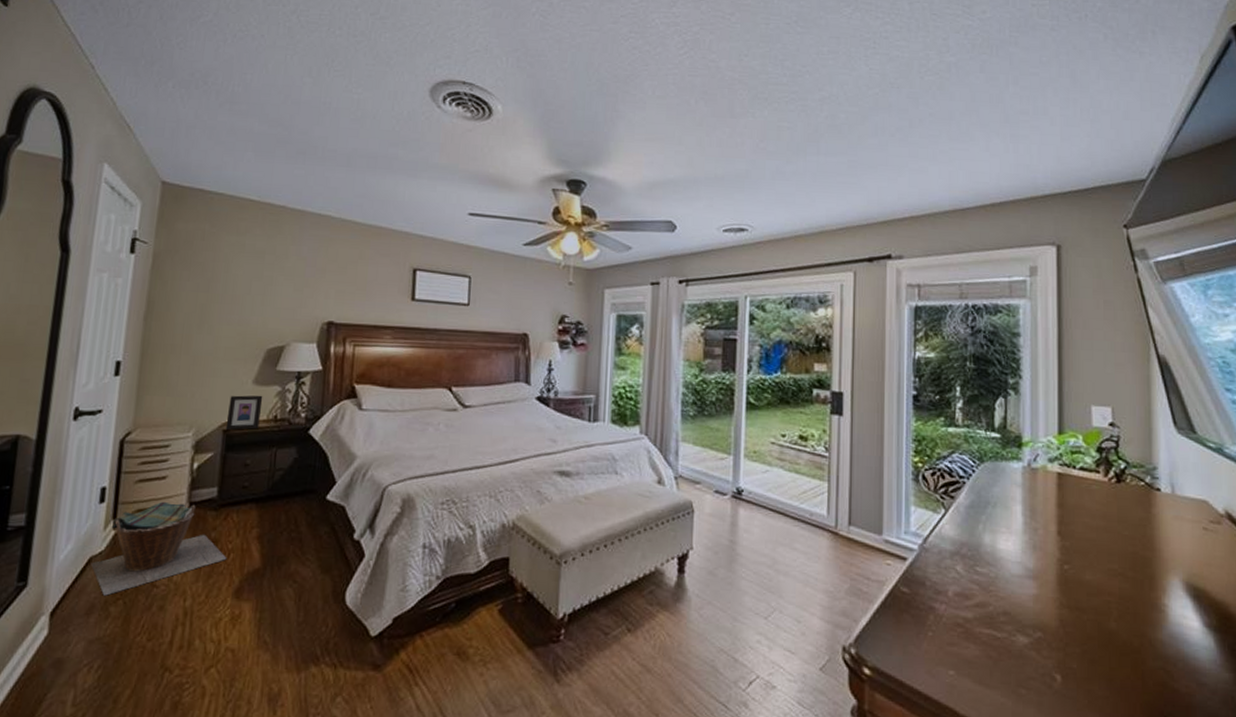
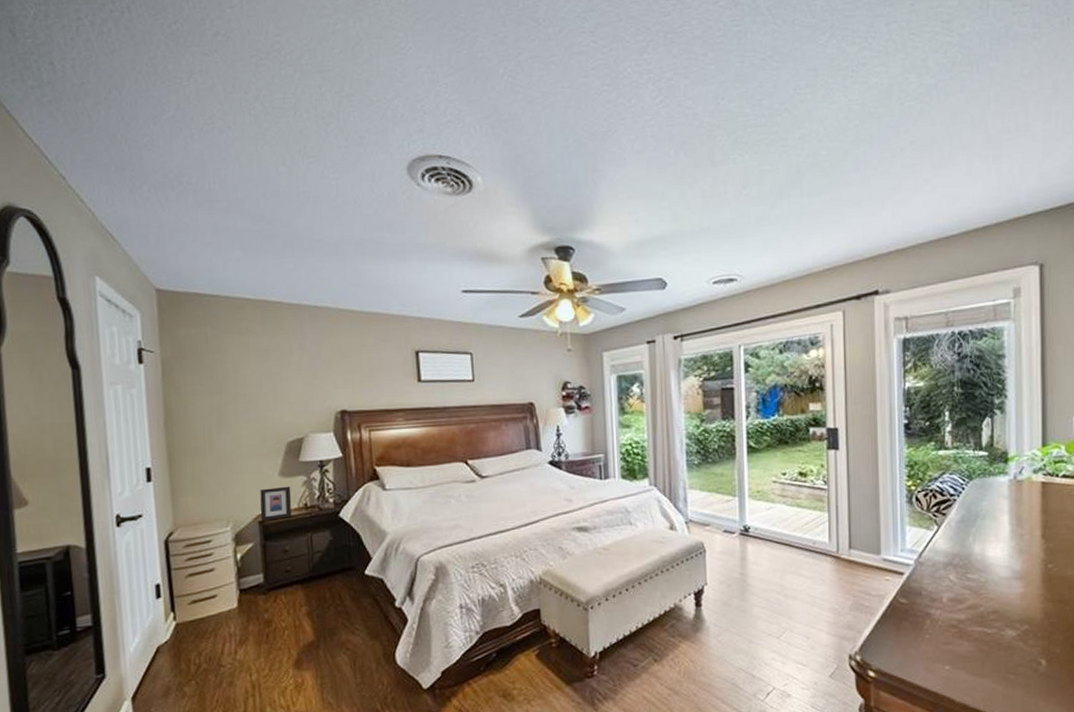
laundry basket: present [90,501,227,596] -> none [159,591,283,679]

